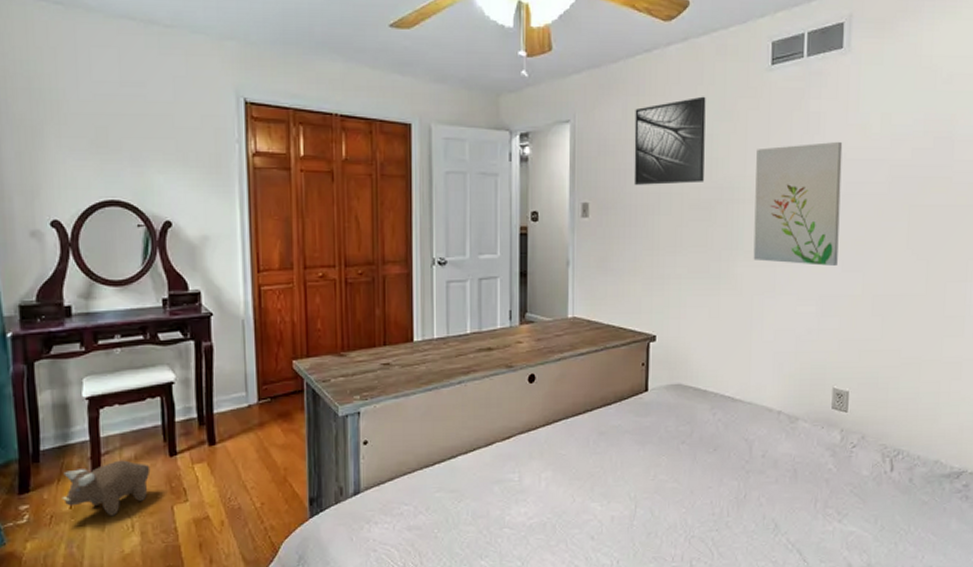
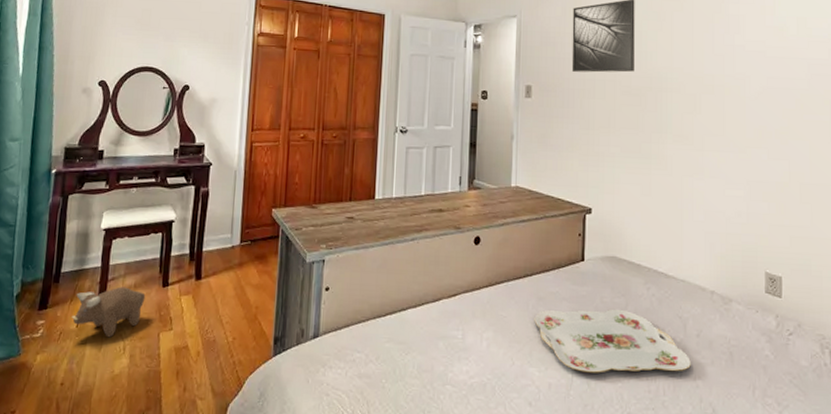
serving tray: none [595,438,755,502] -> present [534,309,691,373]
wall art: present [753,141,843,266] -> none [682,40,763,153]

